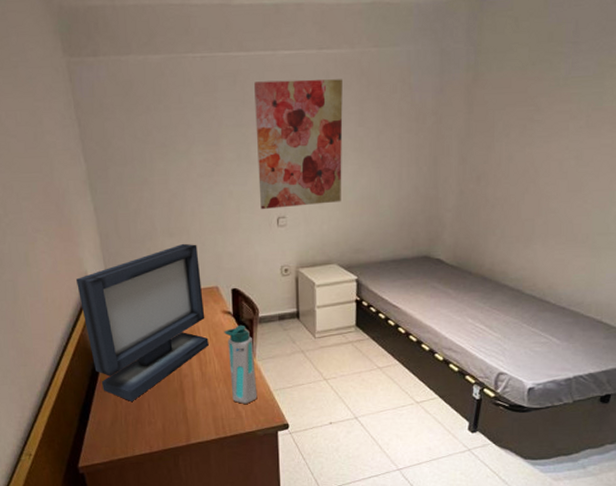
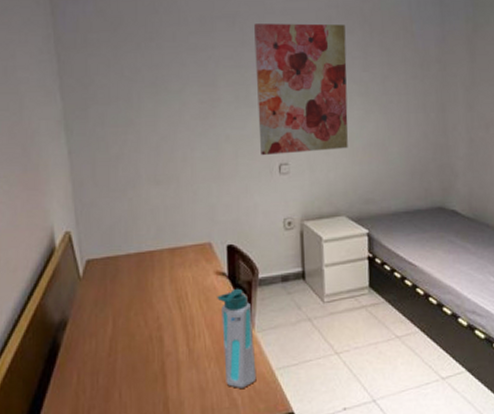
monitor: present [75,243,209,401] -> none [38,192,198,391]

